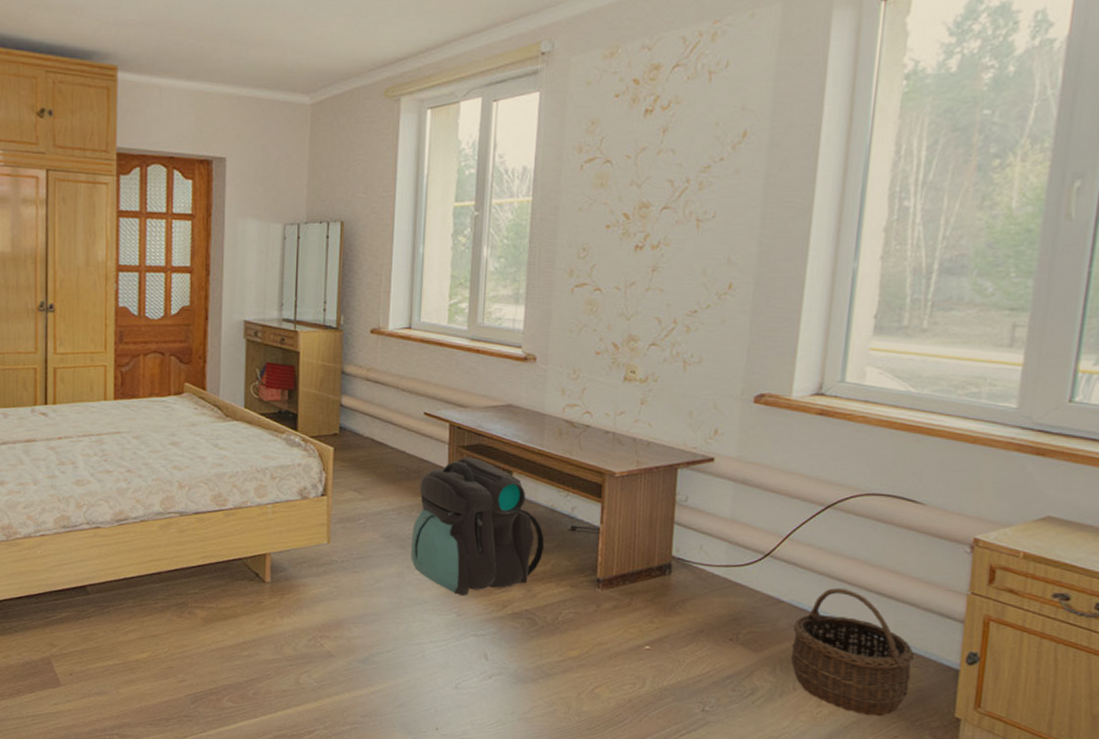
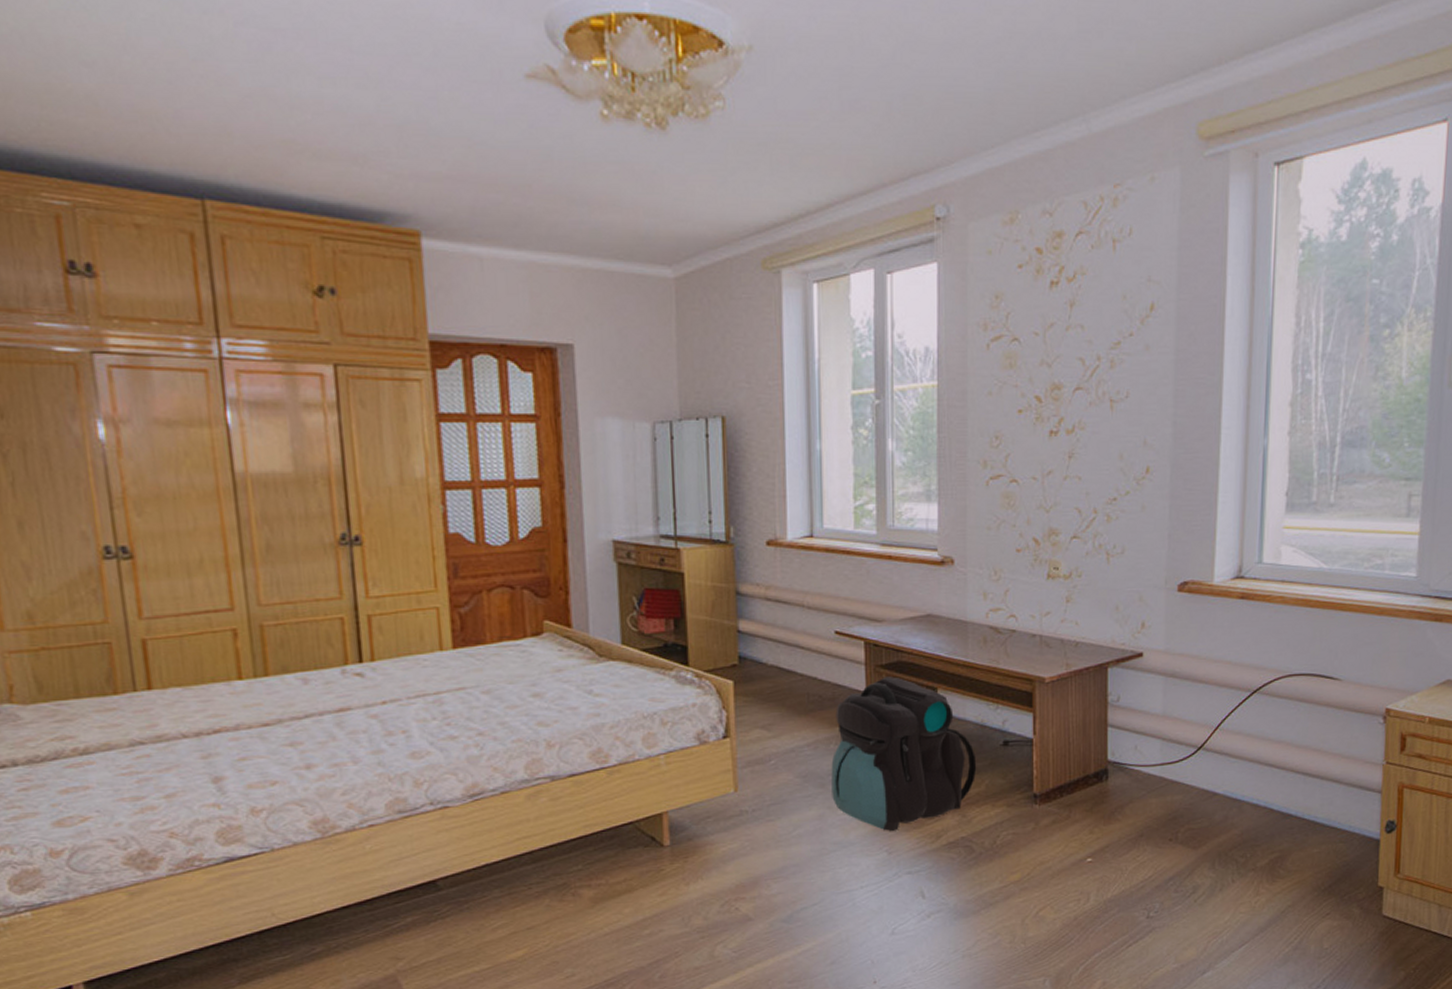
wicker basket: present [790,587,915,717] -> none [1228,773,1340,897]

